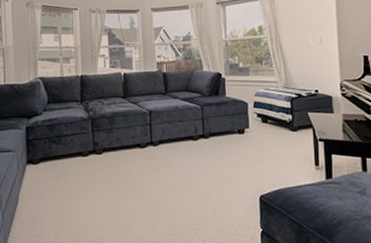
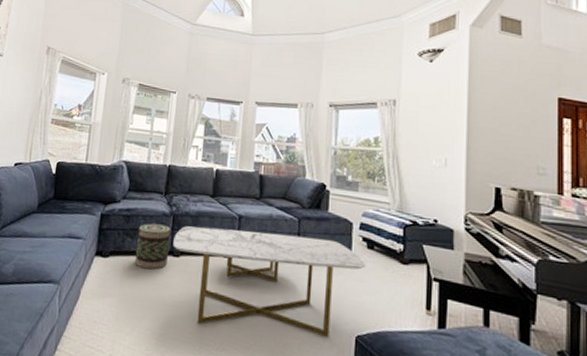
basket: none [61,128,93,169] -> present [135,222,173,270]
coffee table: none [94,120,263,207] -> present [173,226,367,337]

